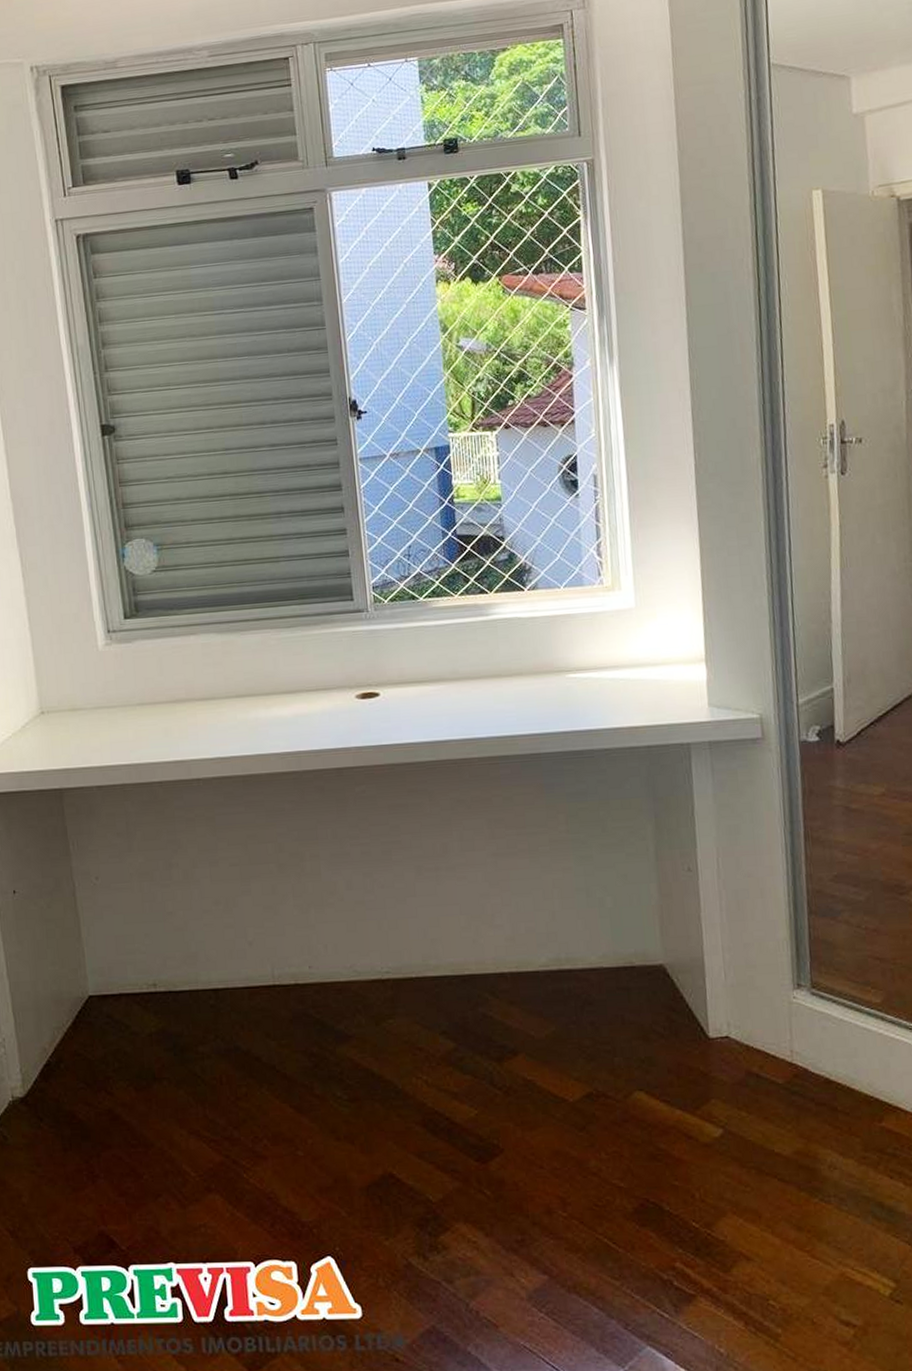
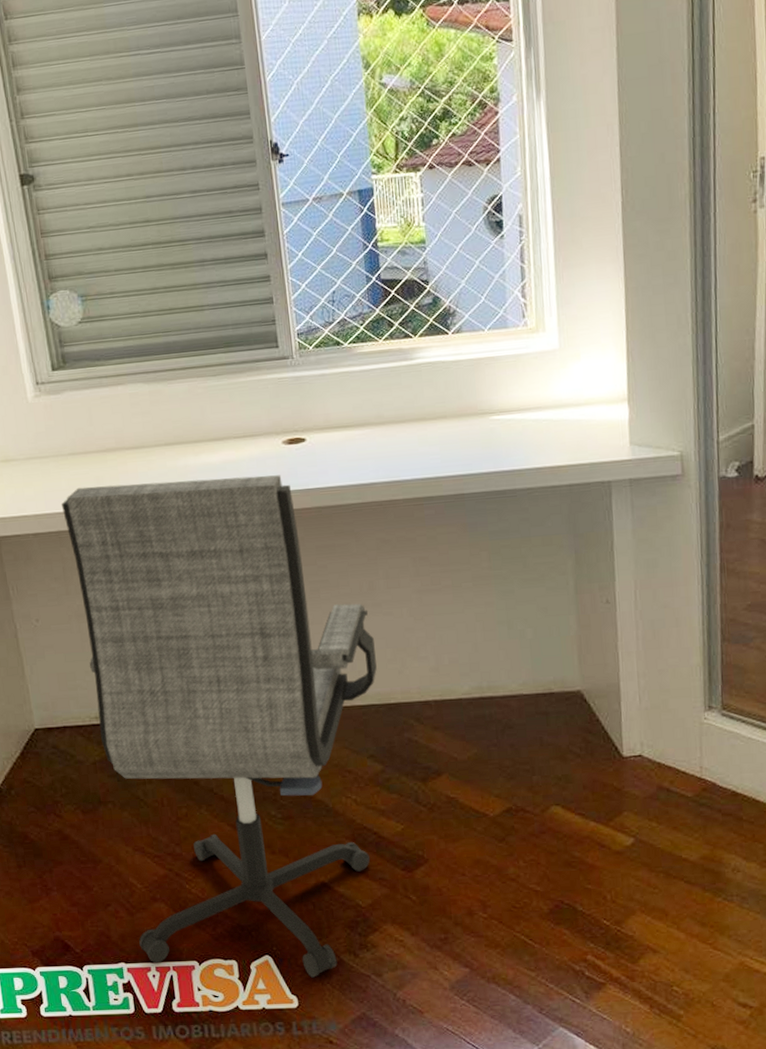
office chair: none [127,730,450,1284] -> present [60,475,377,978]

